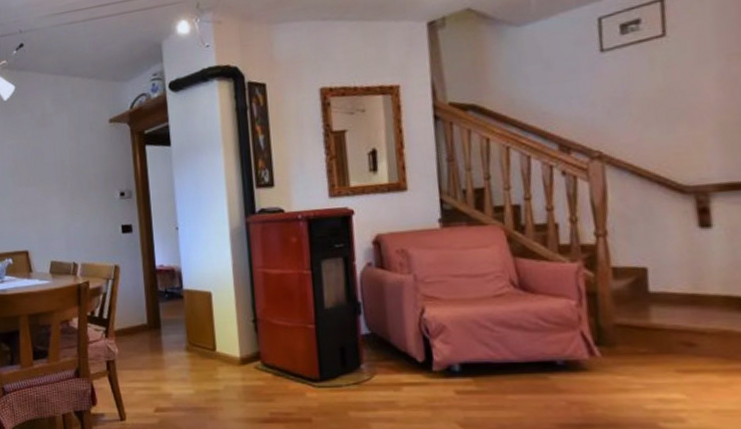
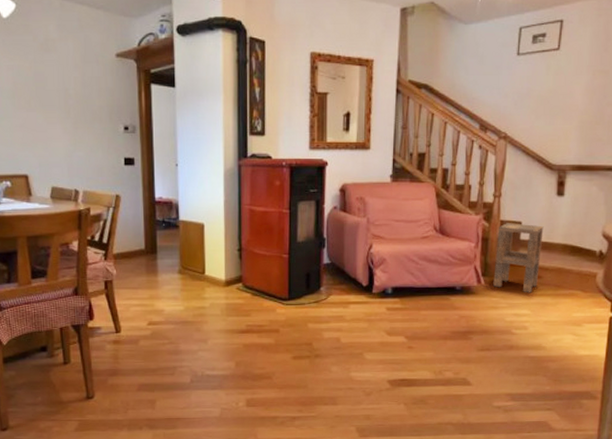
side table: none [610,269,691,369] -> present [493,223,544,293]

